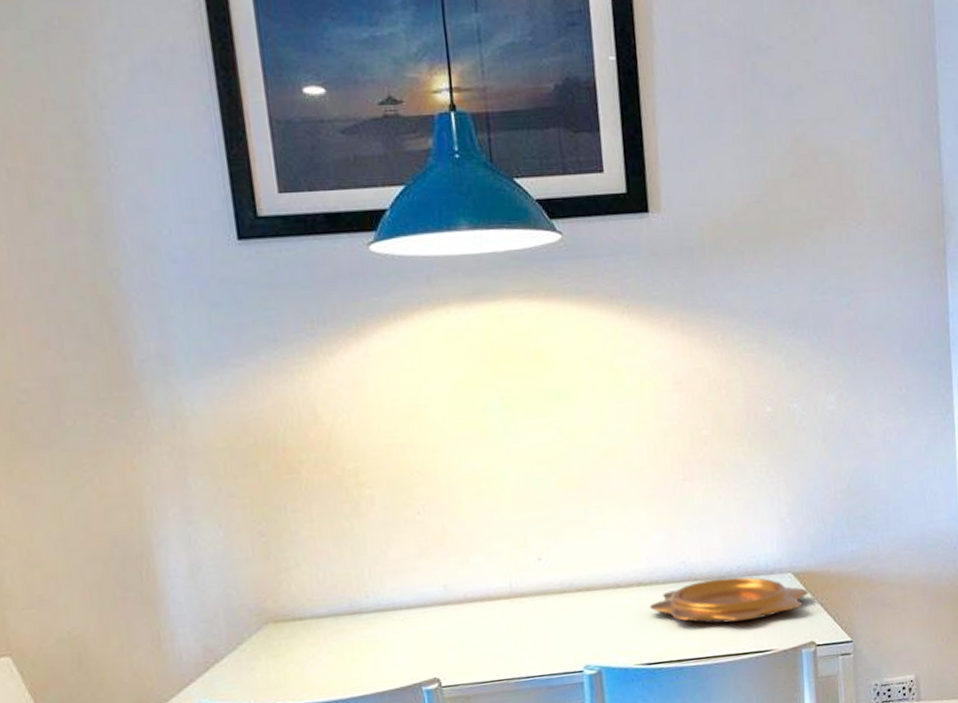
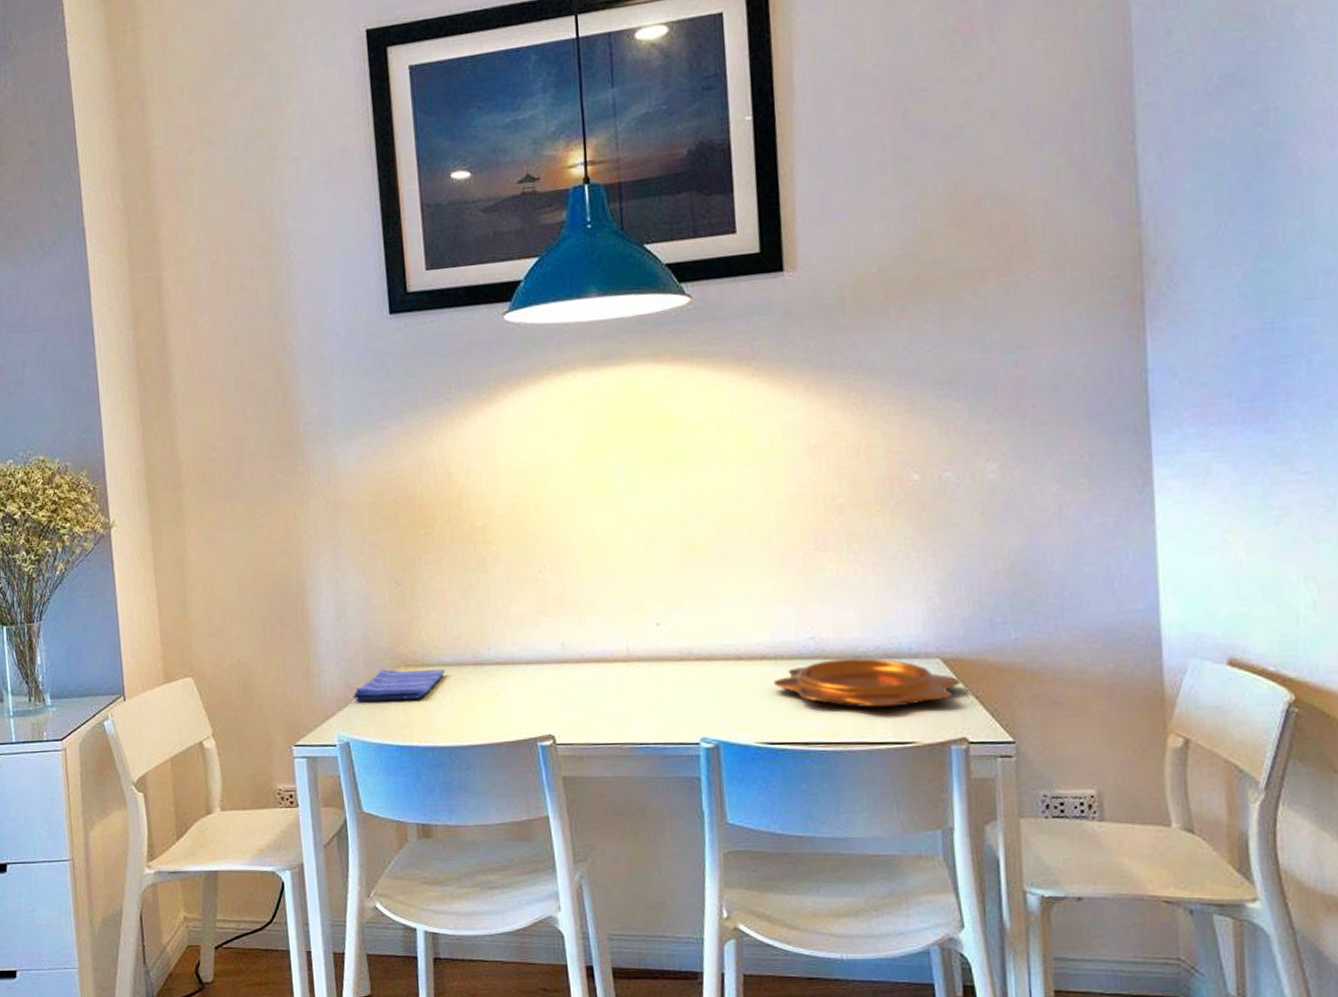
dish towel: none [214,622,320,665] -> present [353,670,446,702]

